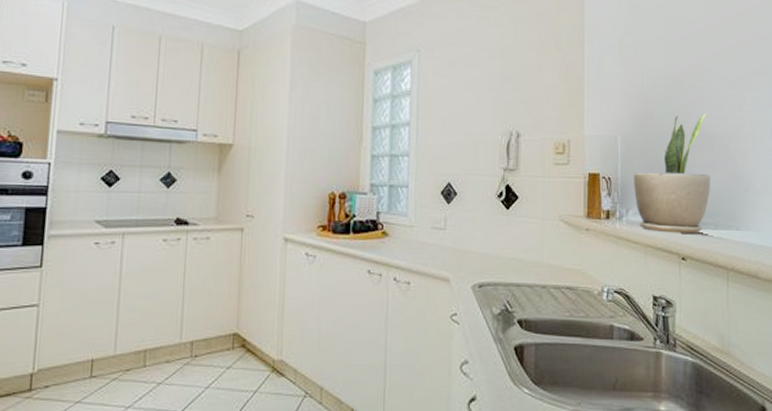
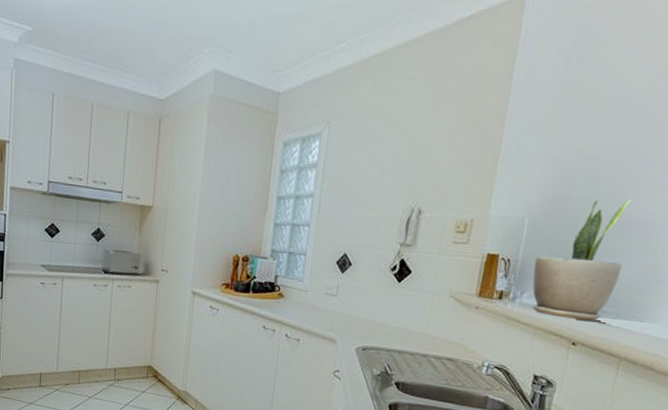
toaster: none [173,195,222,227] -> present [102,248,142,276]

